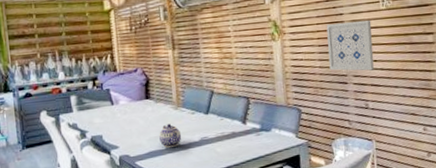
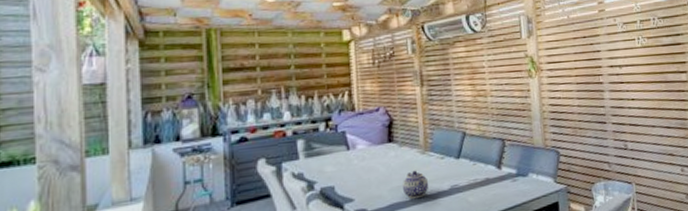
wall art: present [326,20,374,71] -> none [584,58,632,110]

